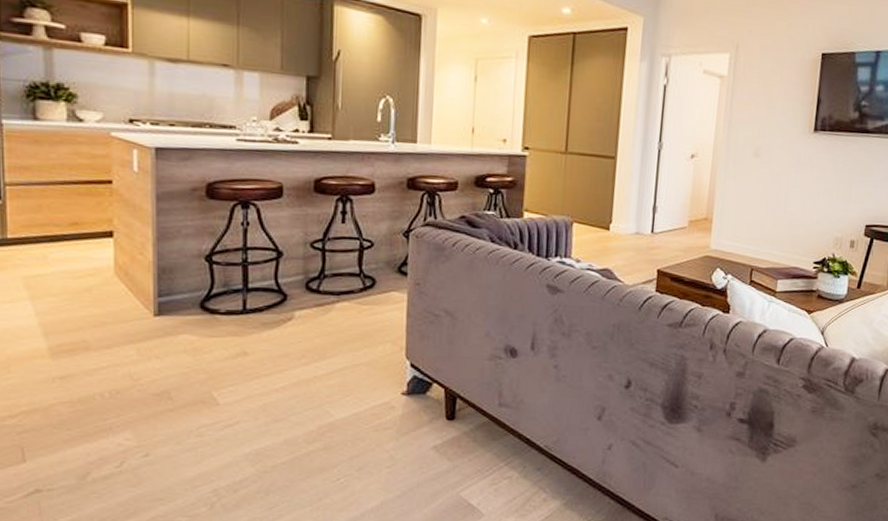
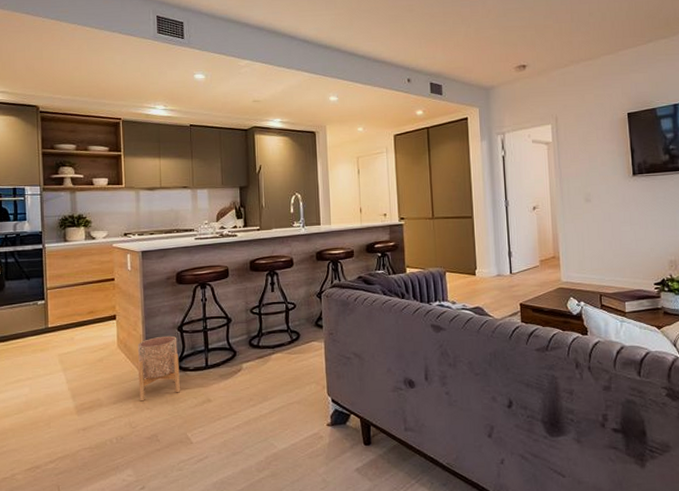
planter: none [144,265,205,348] -> present [137,335,180,402]

